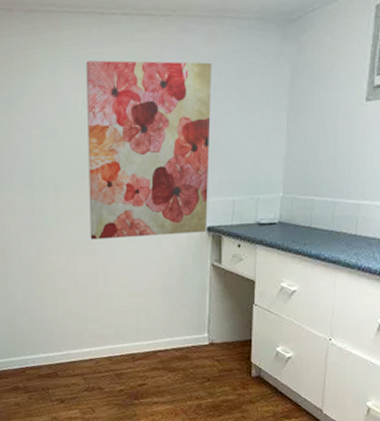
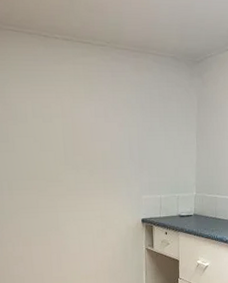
wall art: present [86,60,212,240] -> none [33,75,141,232]

